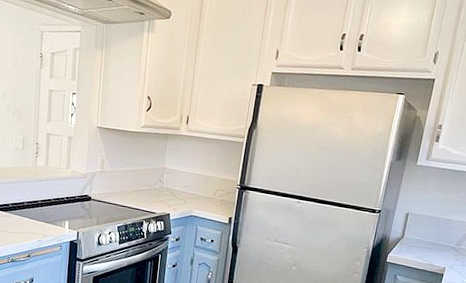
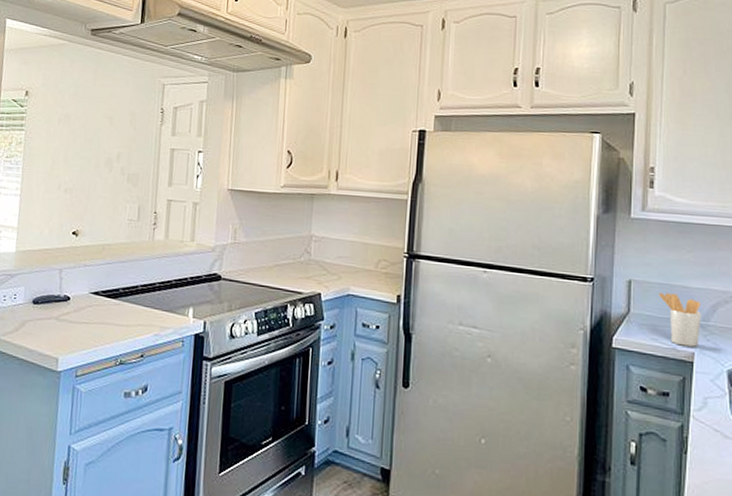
utensil holder: none [427,223,457,264] -> present [658,292,702,347]

